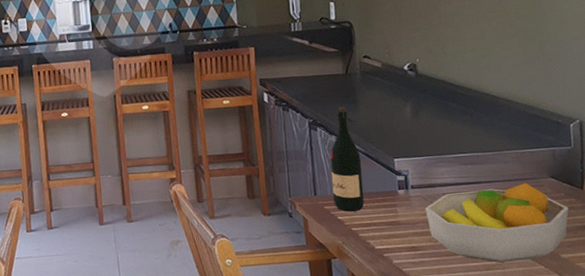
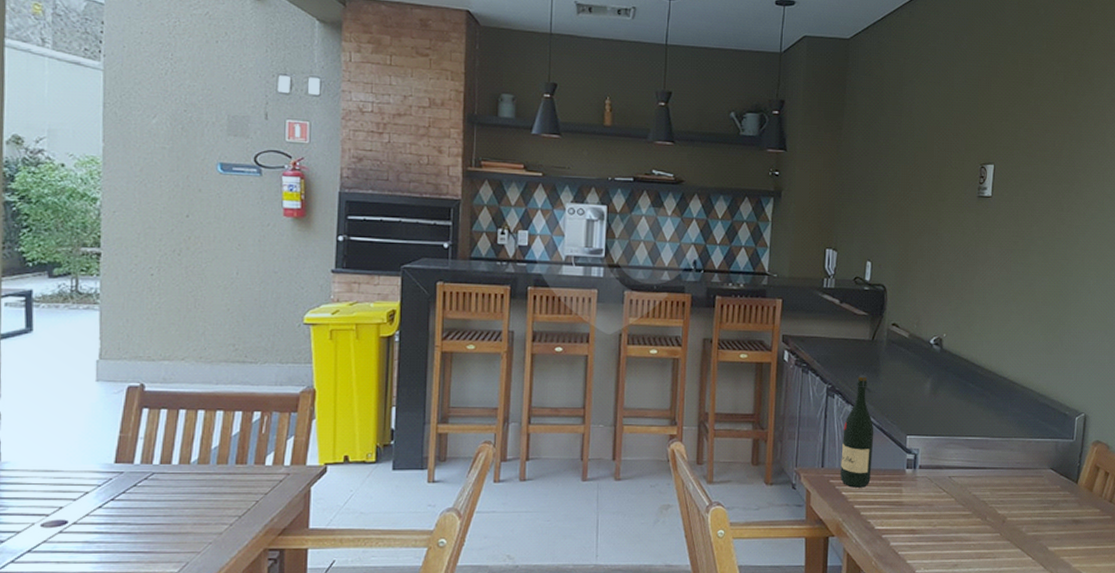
fruit bowl: present [425,182,569,263] -> none [929,472,1062,551]

